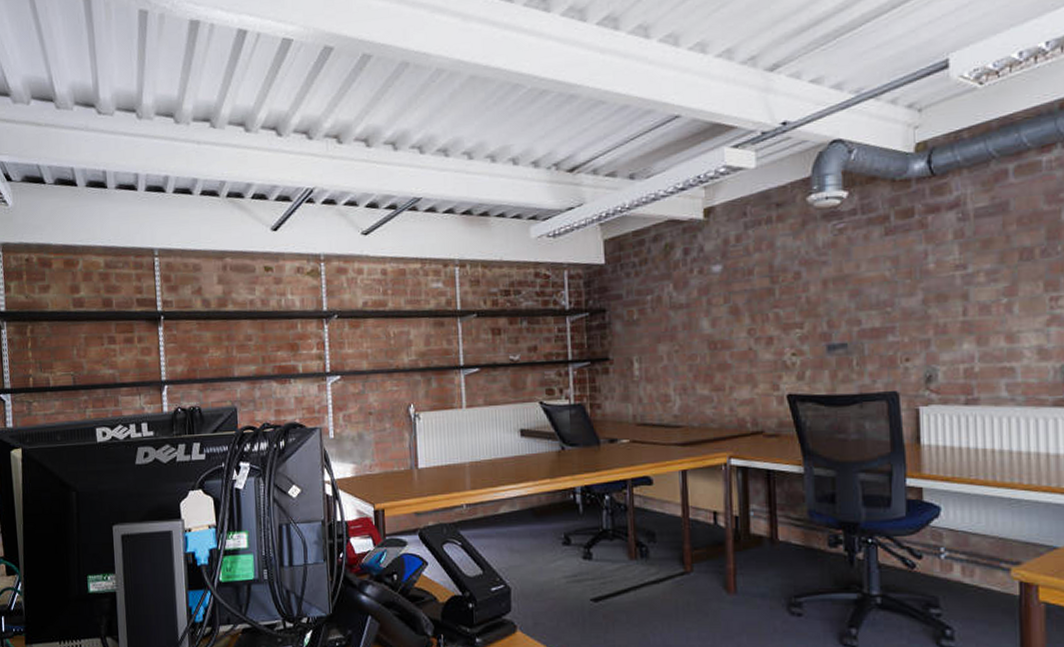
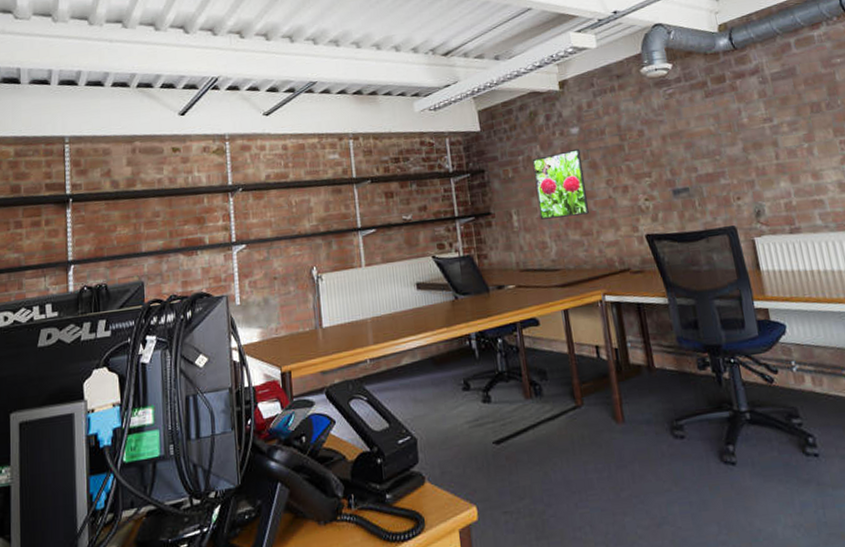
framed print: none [662,289,724,370] -> present [532,148,590,220]

